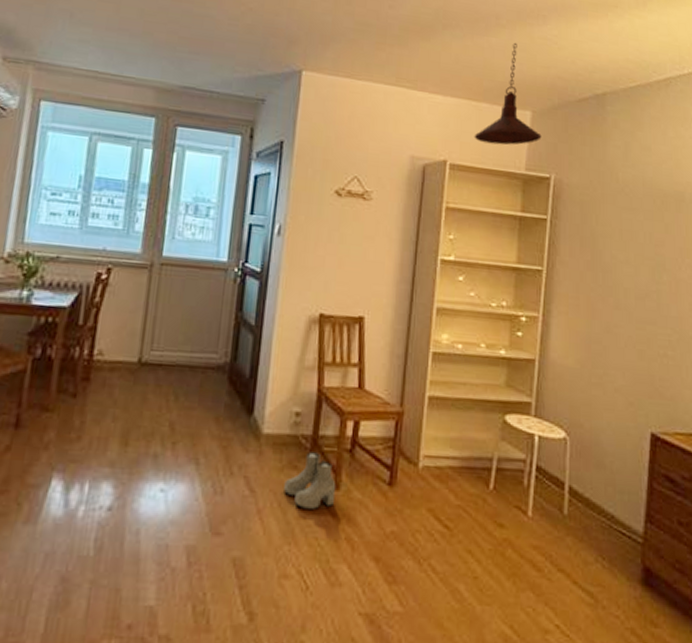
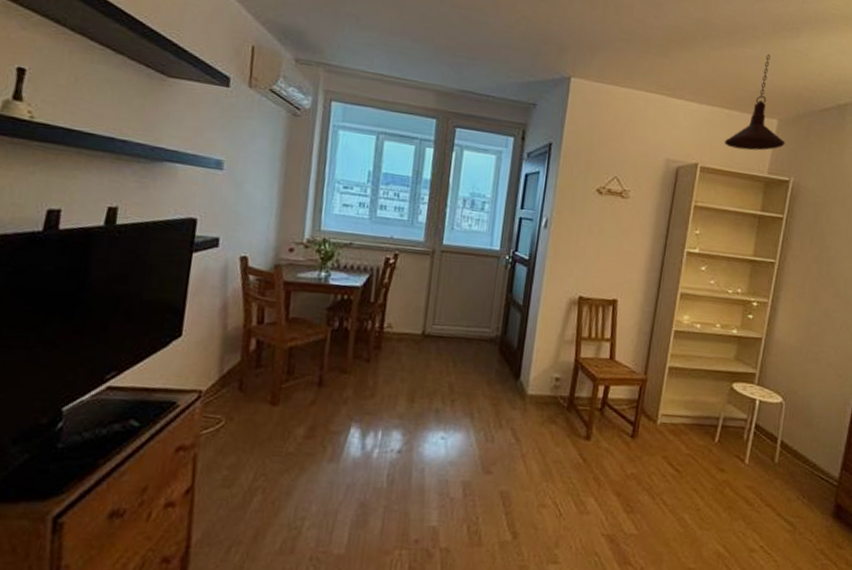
boots: present [284,452,336,509] -> none [544,410,588,455]

